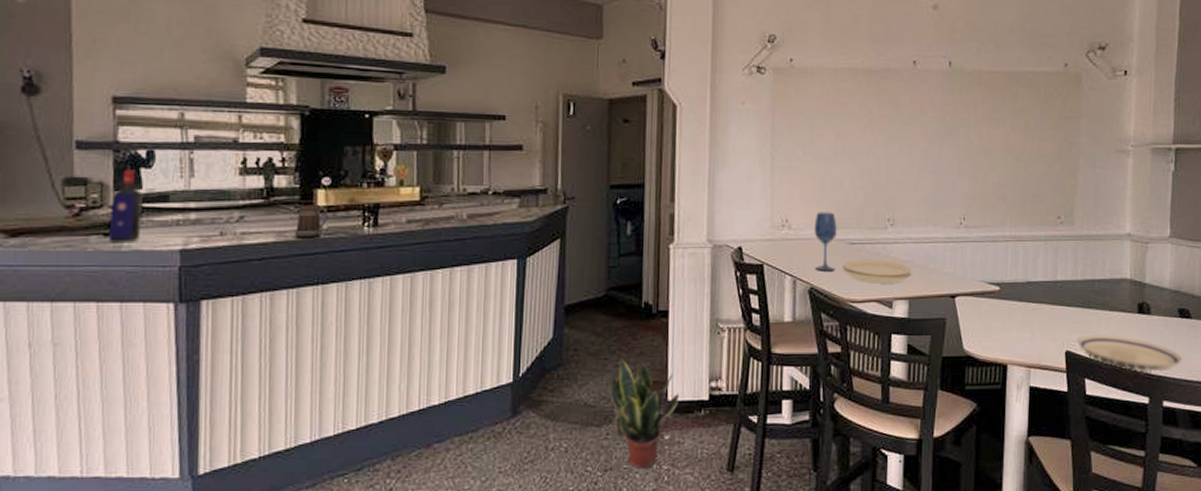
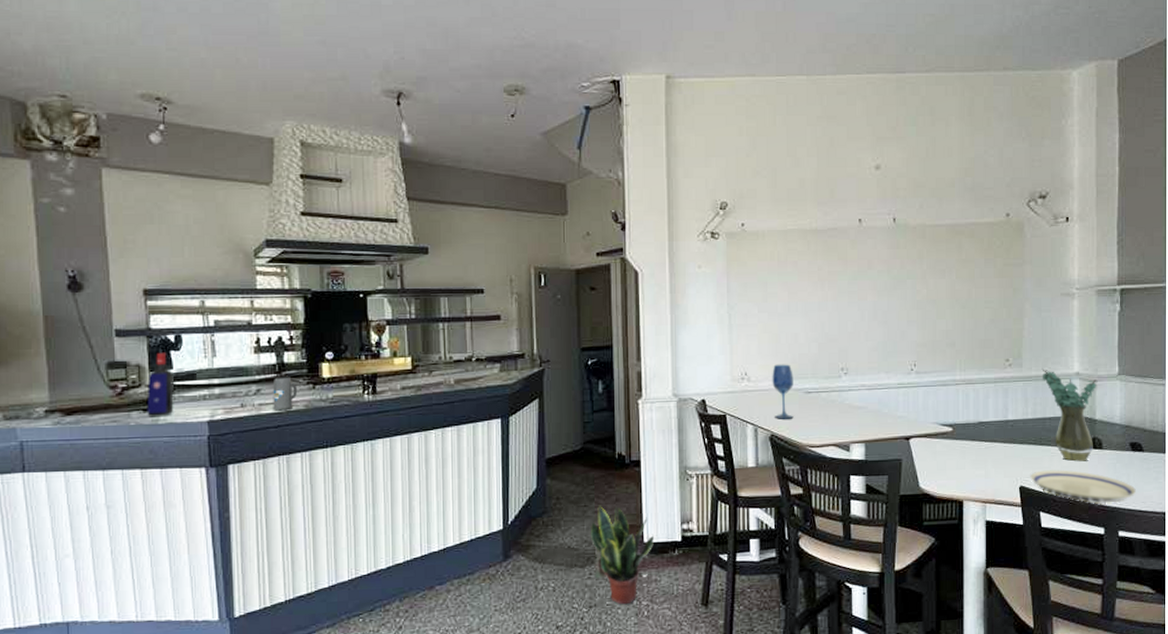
beer mug: none [257,203,288,241] -> present [273,377,298,411]
beer mug: present [295,205,327,239] -> none [305,377,332,407]
plate: present [842,259,912,284] -> none [800,406,867,429]
vase: none [1093,228,1148,327] -> present [1042,369,1097,462]

